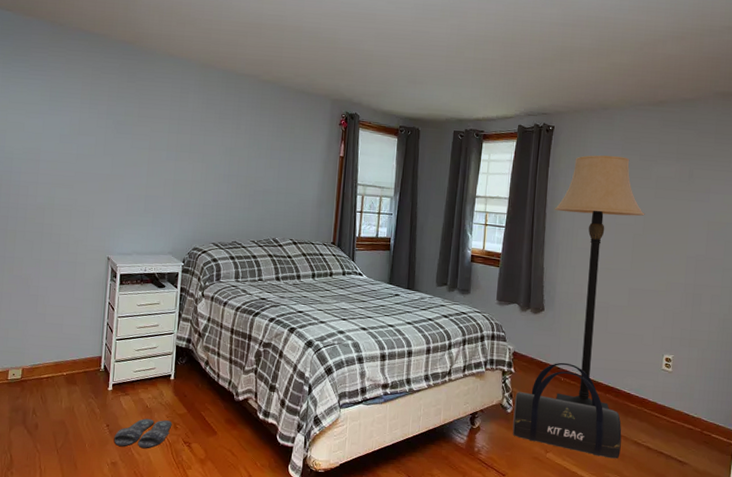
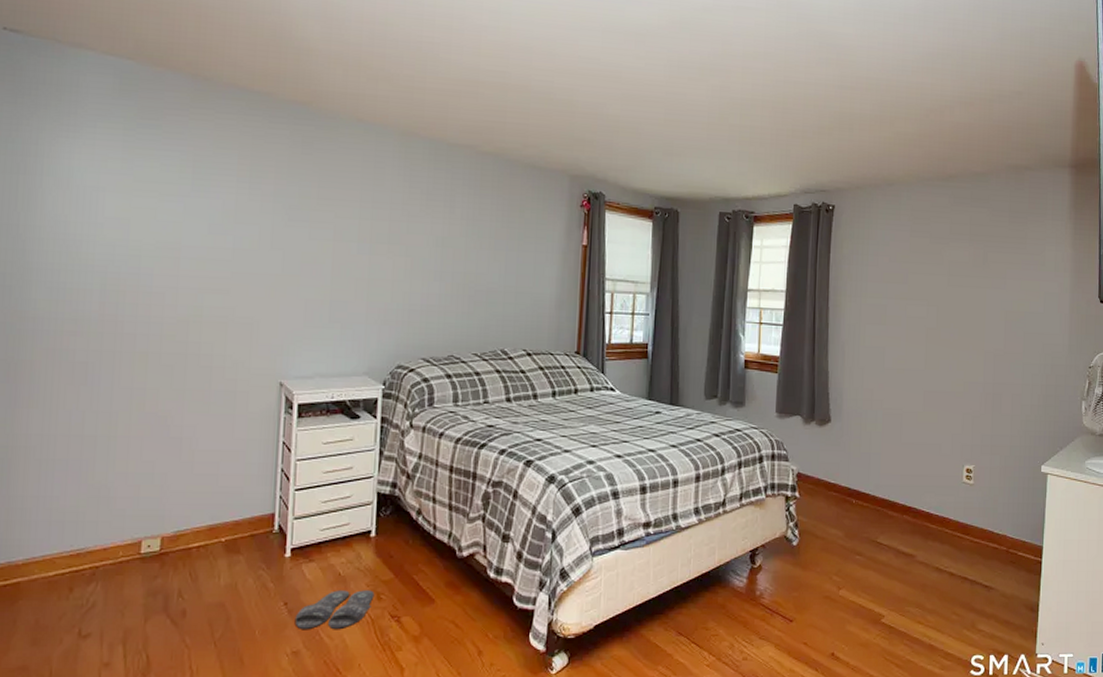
duffel bag: present [512,362,622,459] -> none [799,481,922,590]
lamp: present [554,155,645,409] -> none [837,237,938,533]

